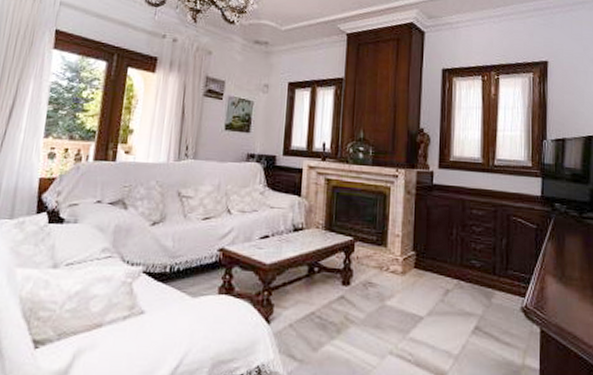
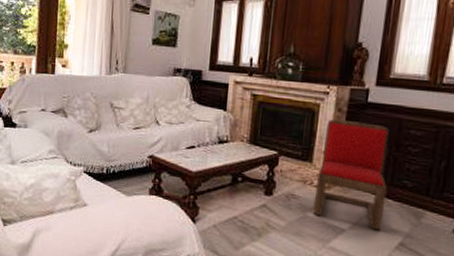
chair: none [390,202,458,315] -> present [312,119,389,231]

